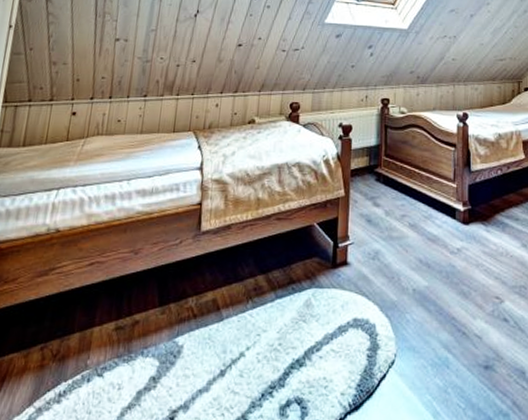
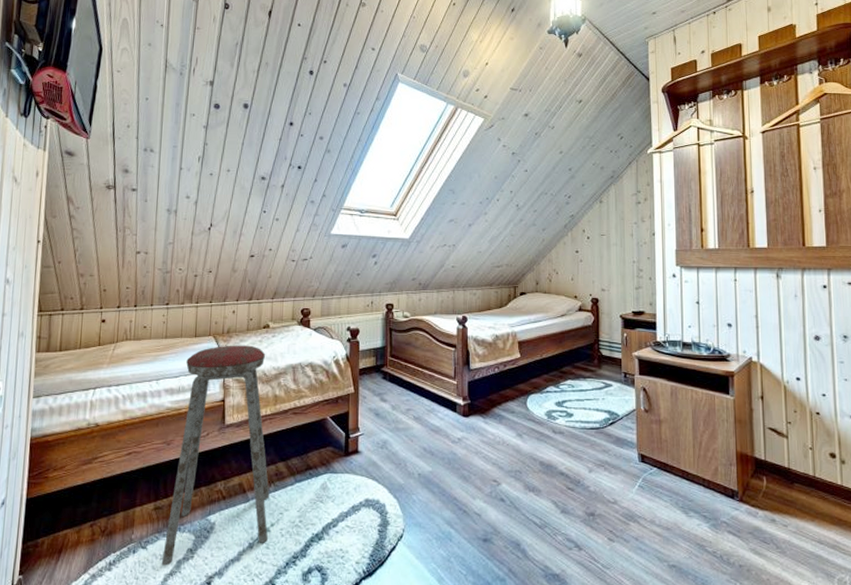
music stool: none [118,141,250,398] -> present [161,345,270,566]

